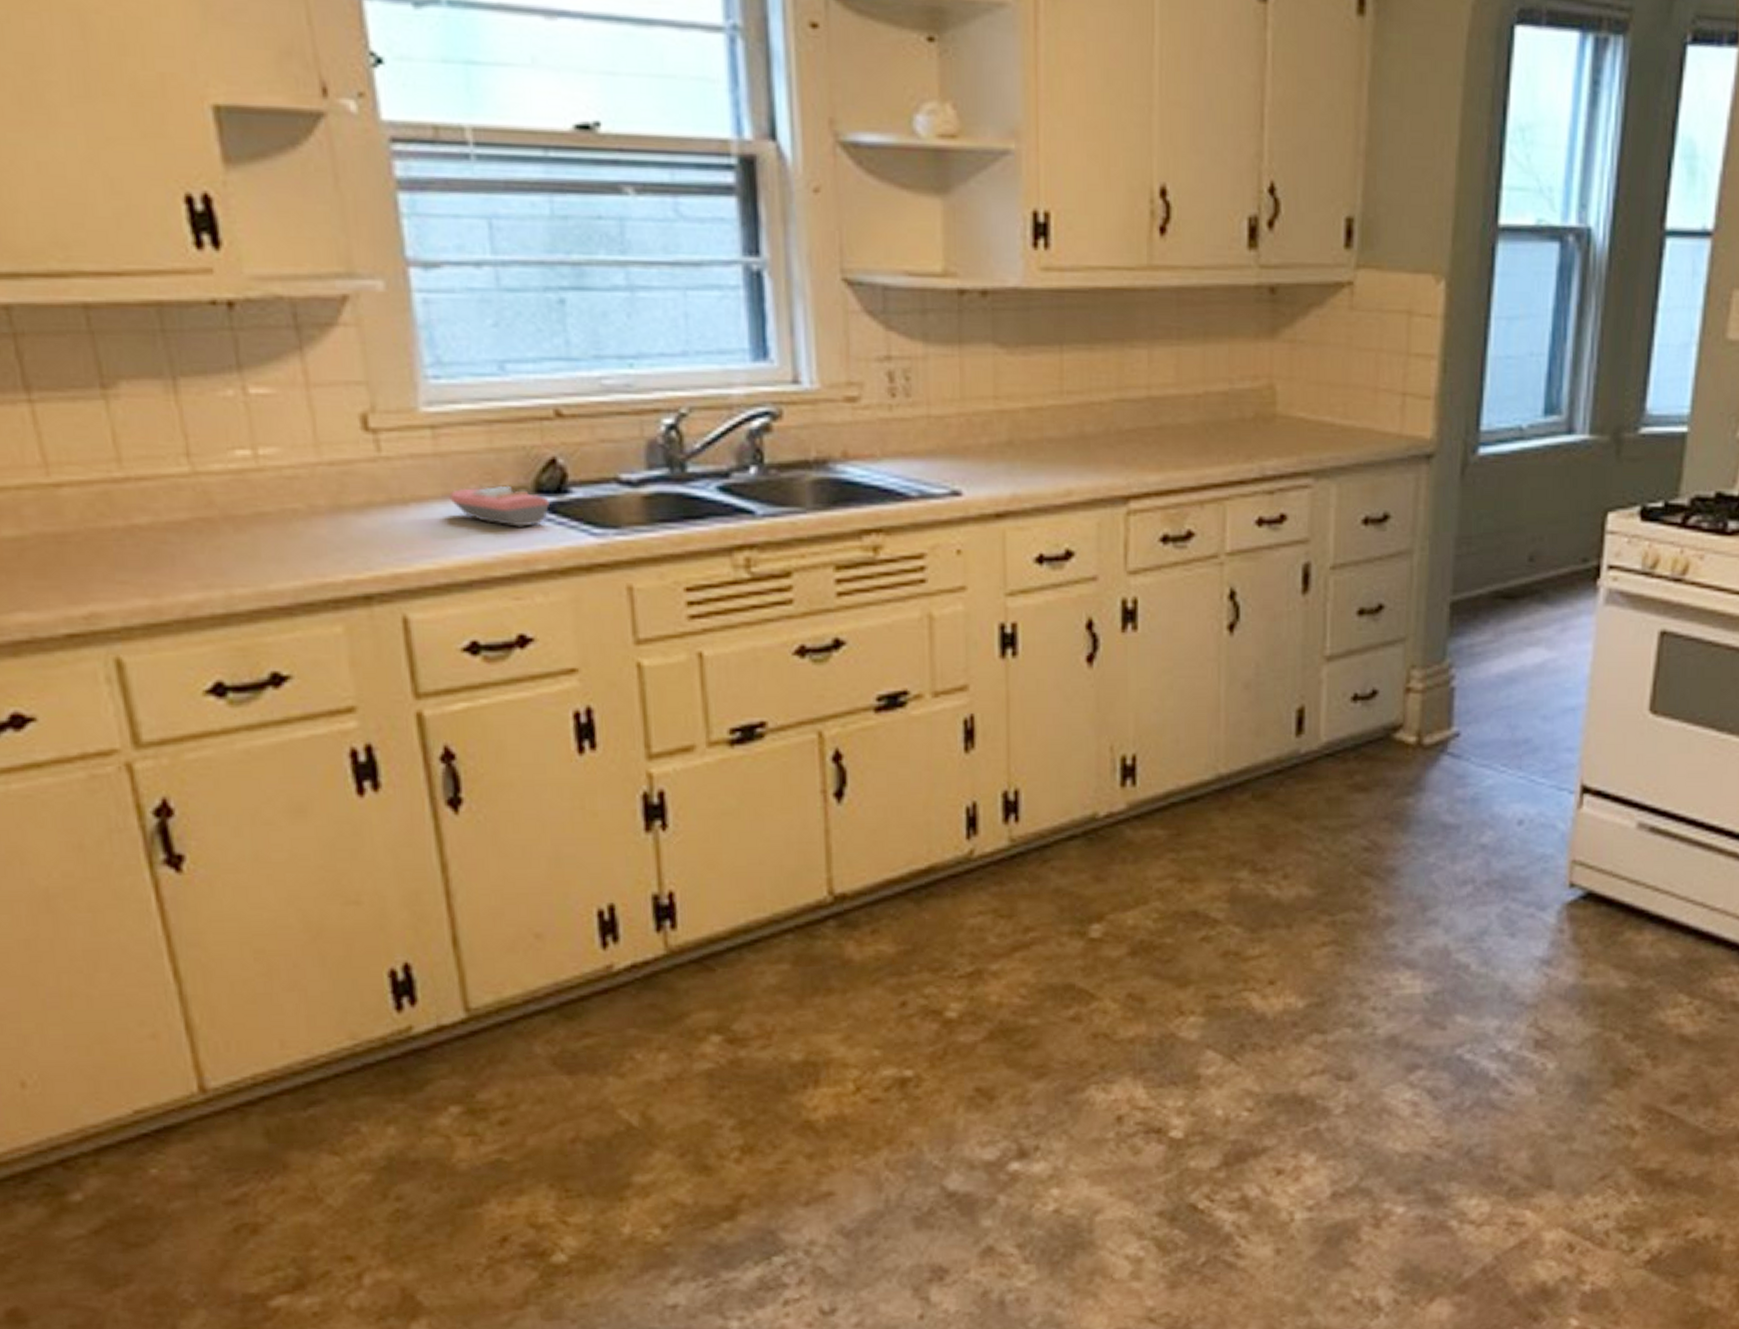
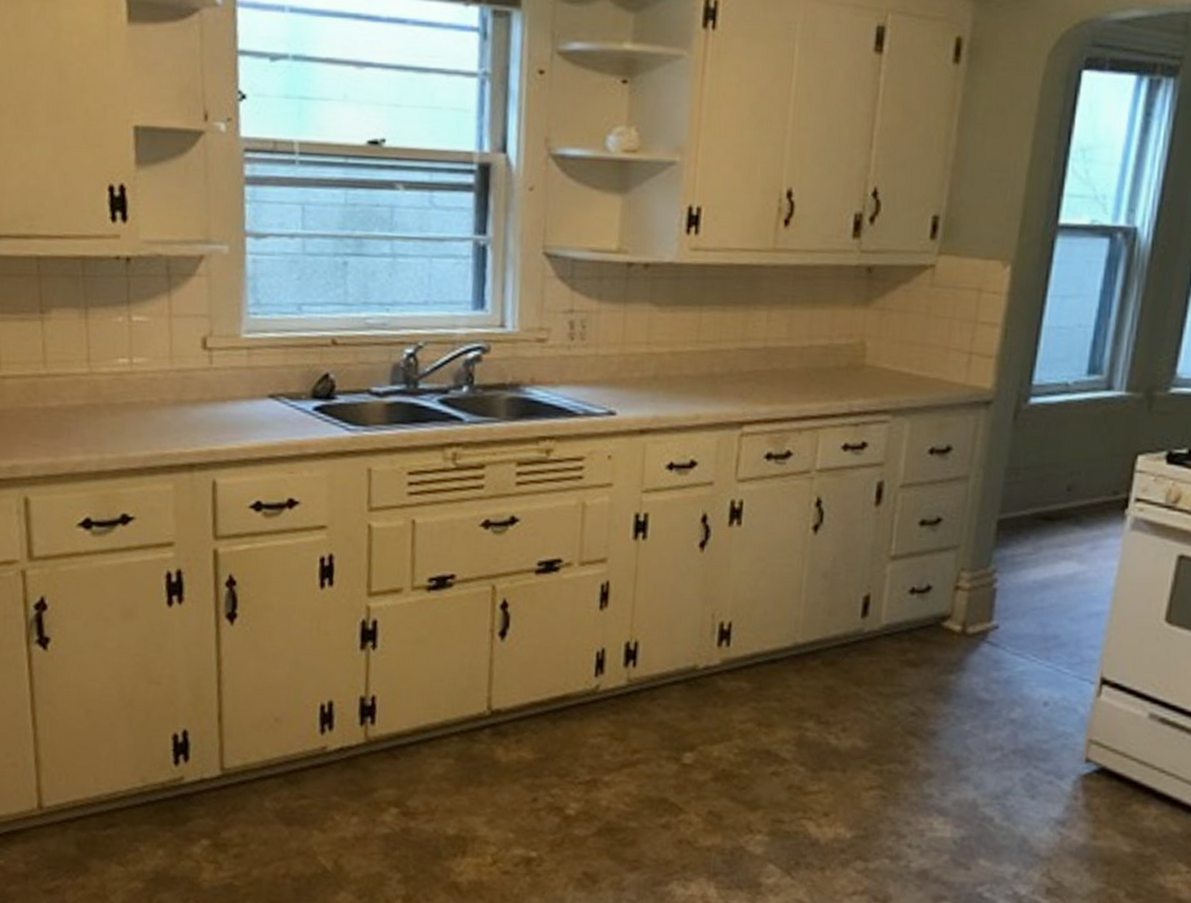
toy boat: present [449,485,549,527] -> none [254,391,321,422]

